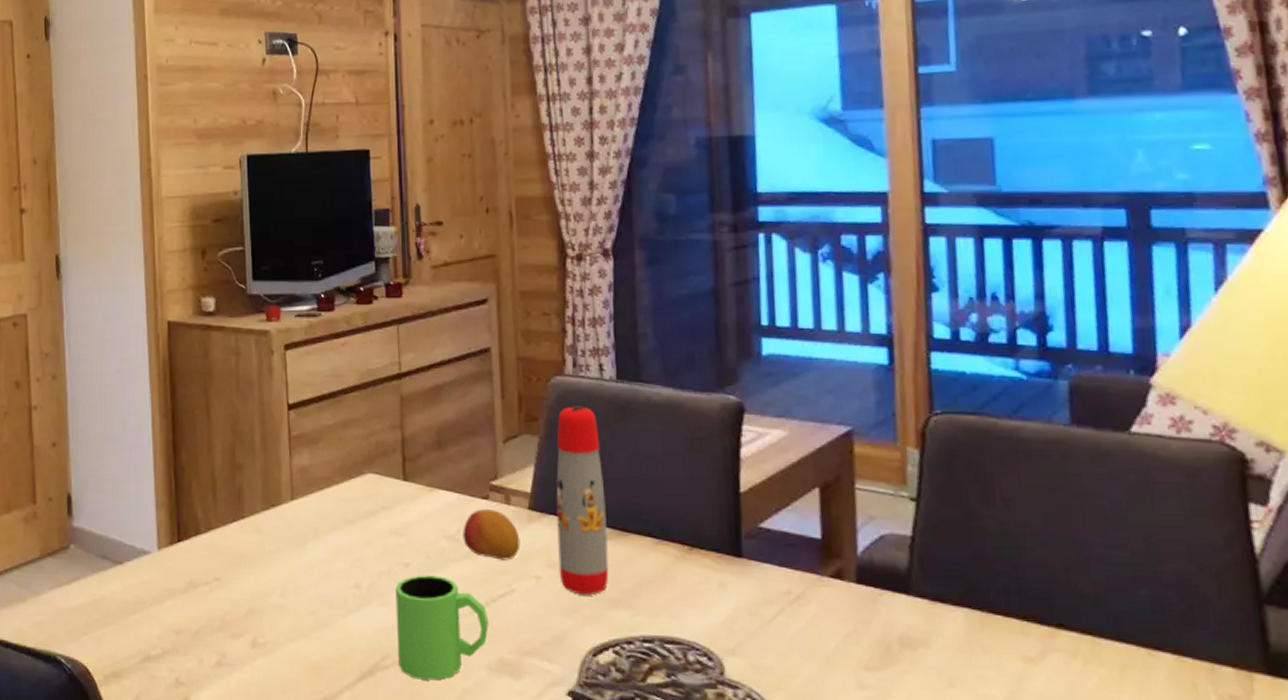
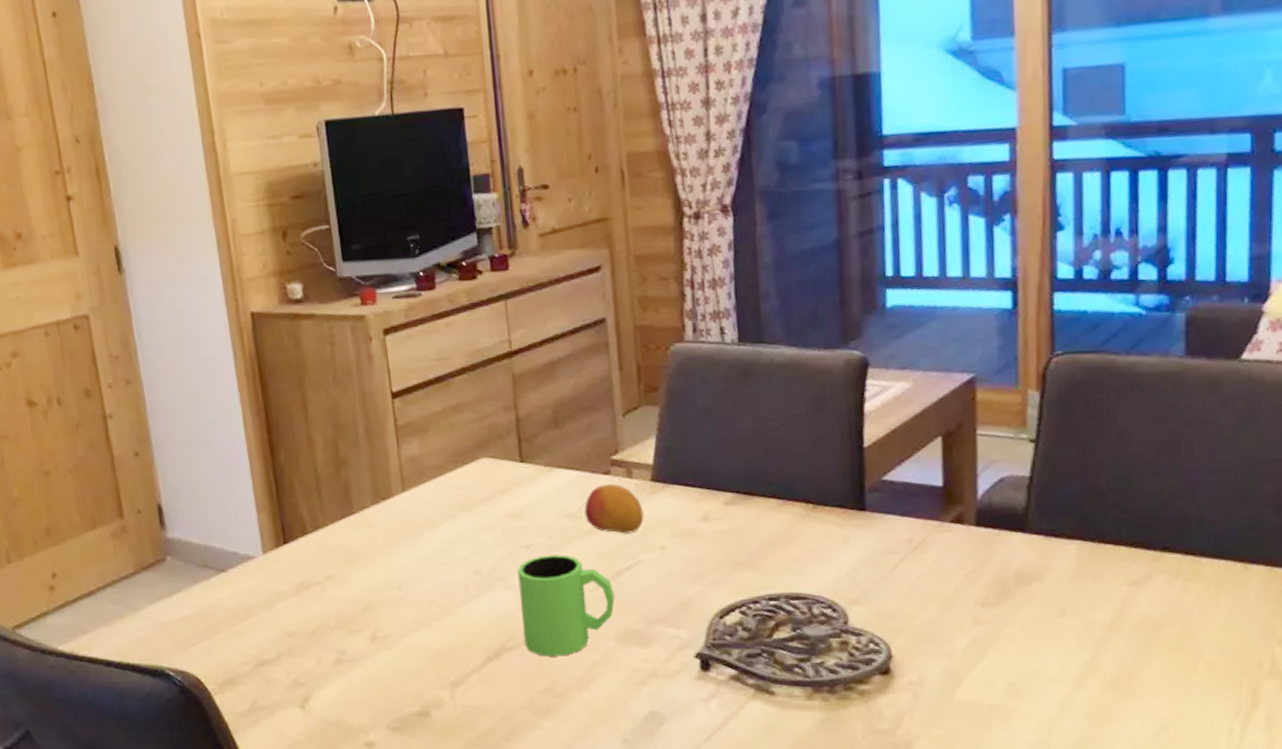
water bottle: present [556,406,609,595] -> none [678,372,734,561]

